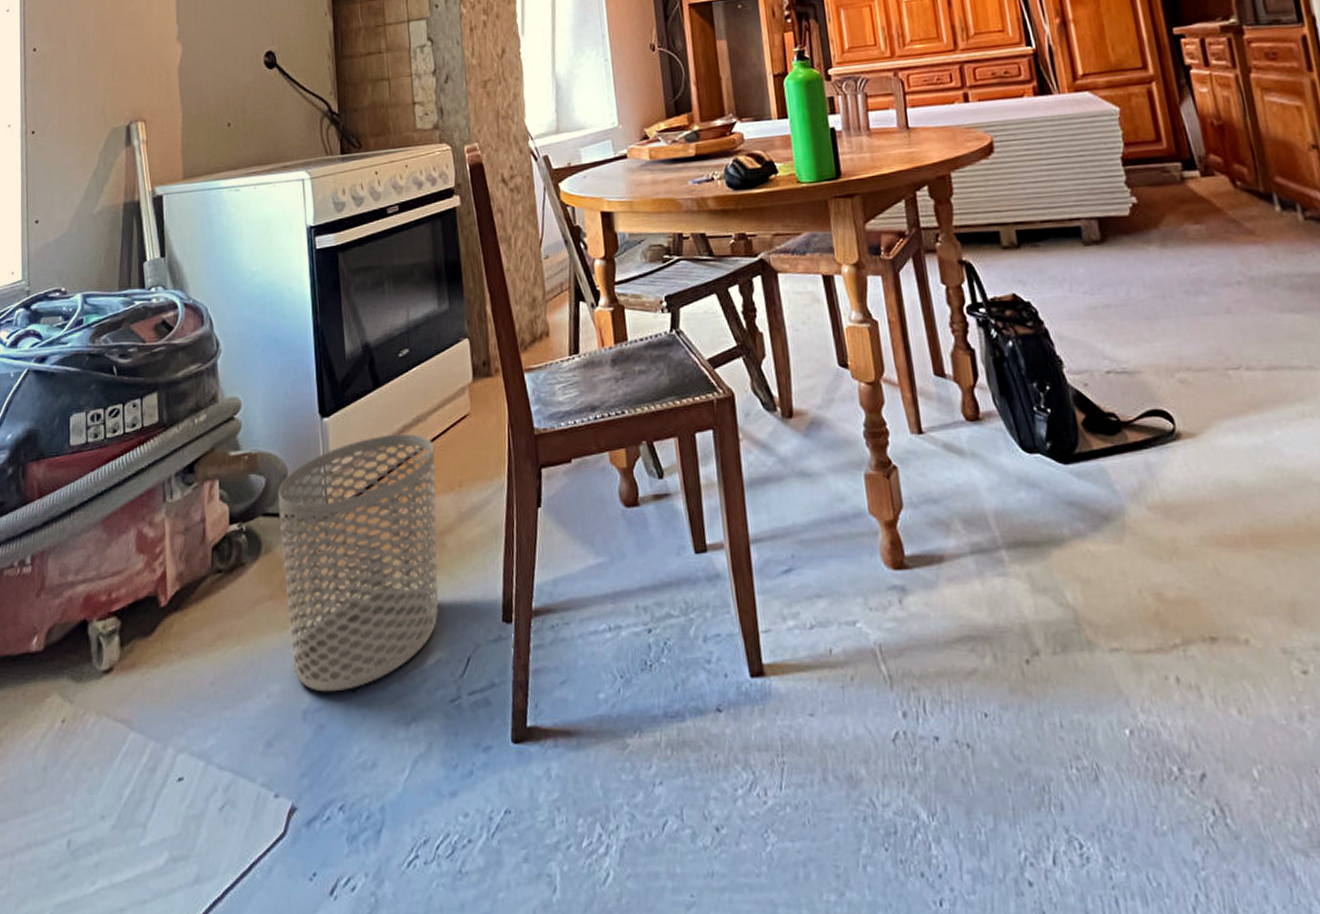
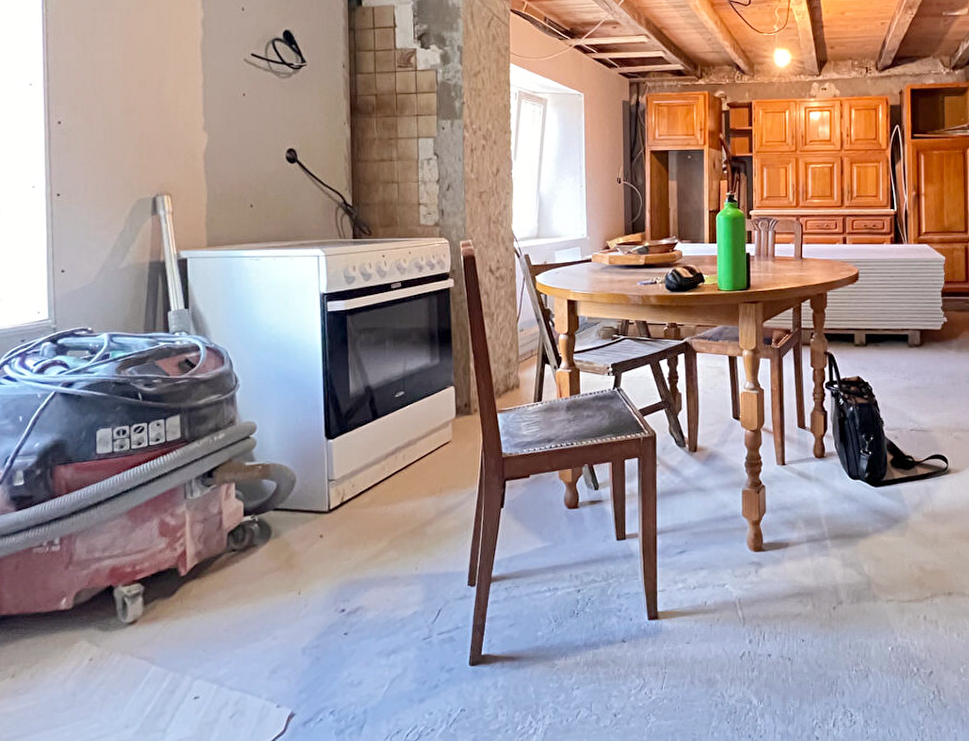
waste bin: present [278,433,439,692] -> none [287,453,421,635]

